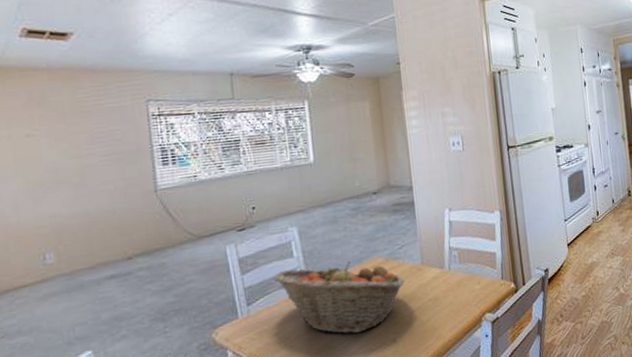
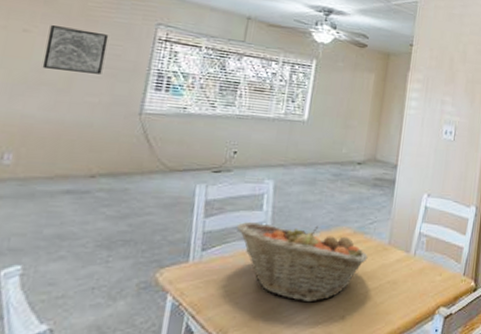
wall art: none [49,122,109,167] -> present [42,25,109,74]

